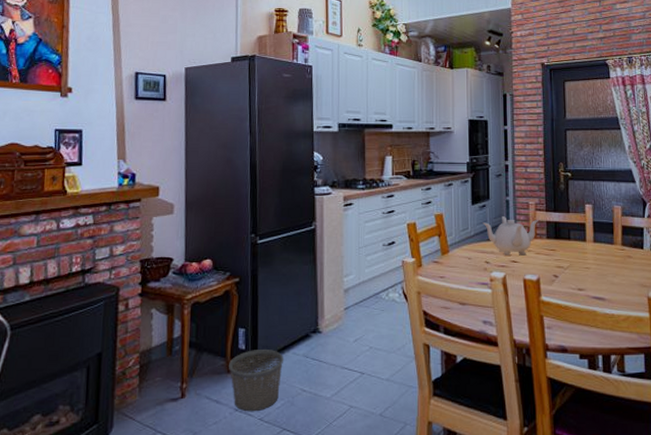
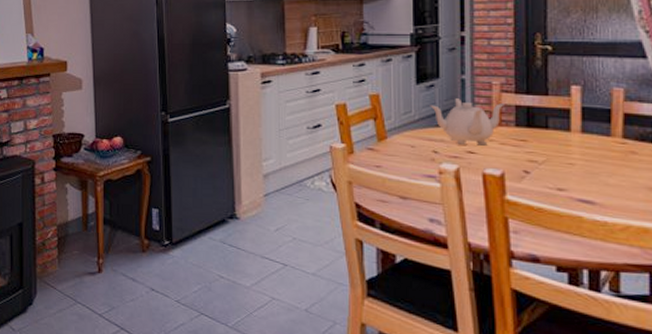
basket: present [229,350,284,412] -> none [144,231,200,293]

